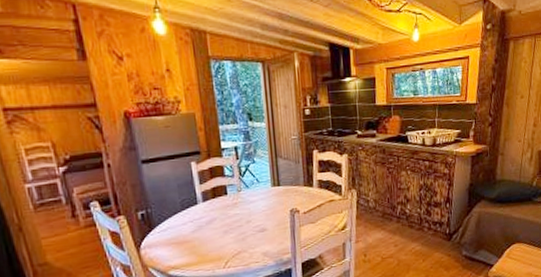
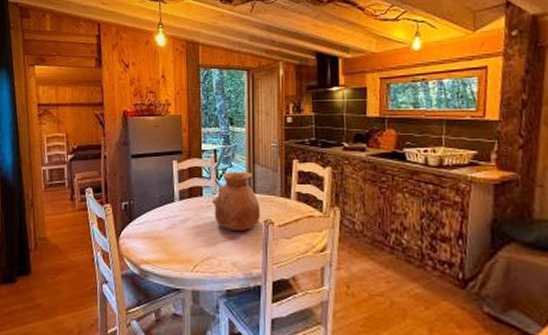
vase: none [238,165,287,224] -> present [212,171,261,232]

